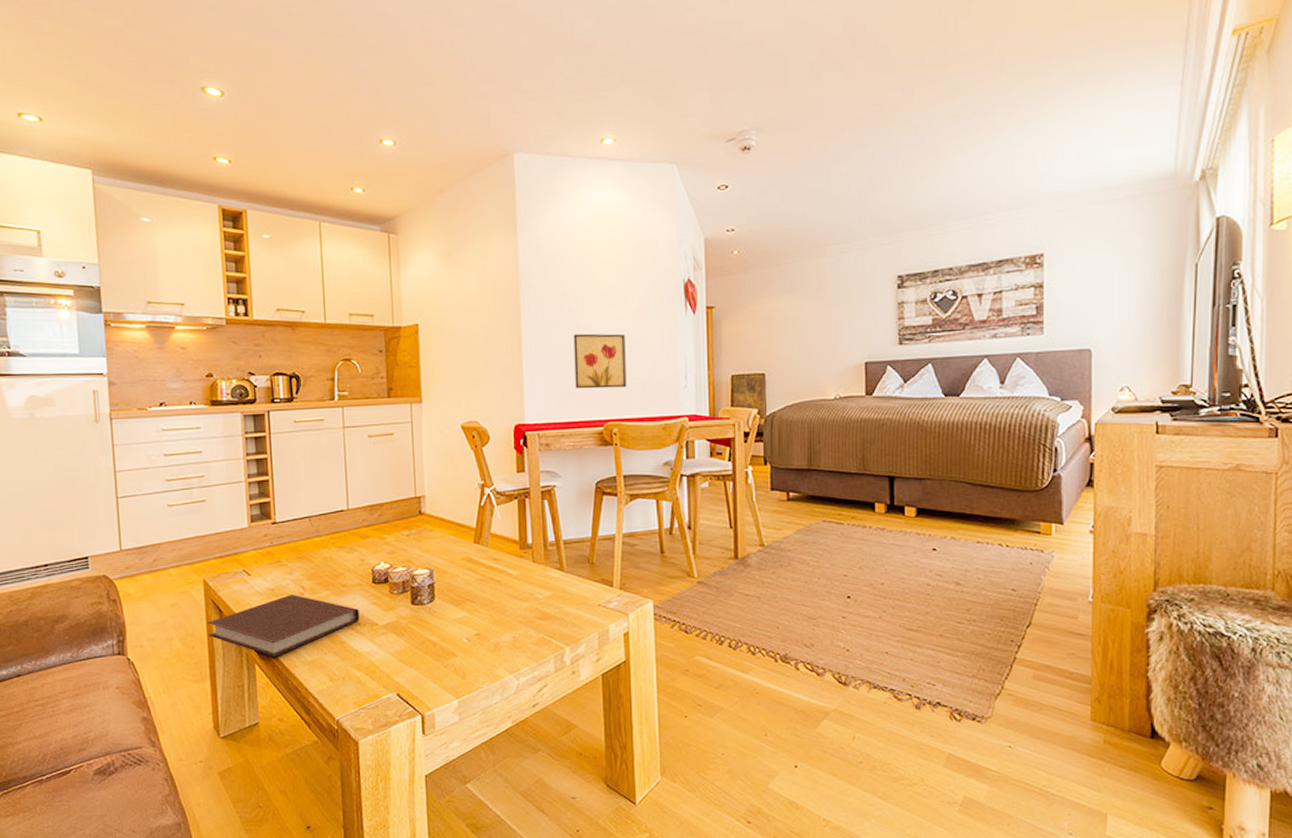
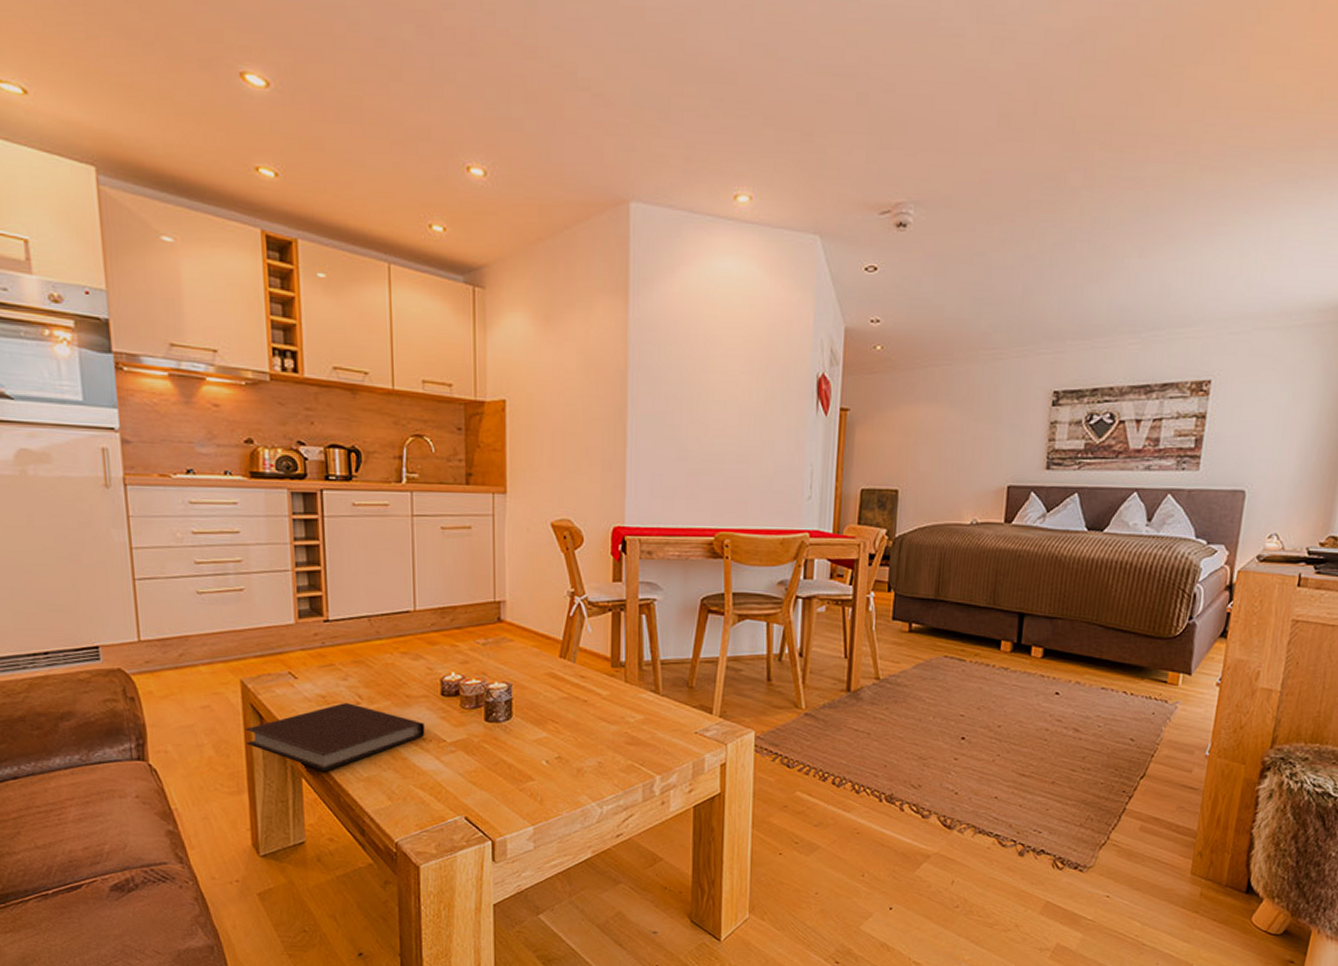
wall art: present [573,333,627,389] -> none [685,427,746,494]

